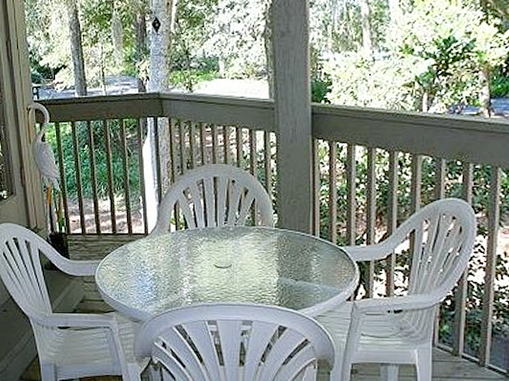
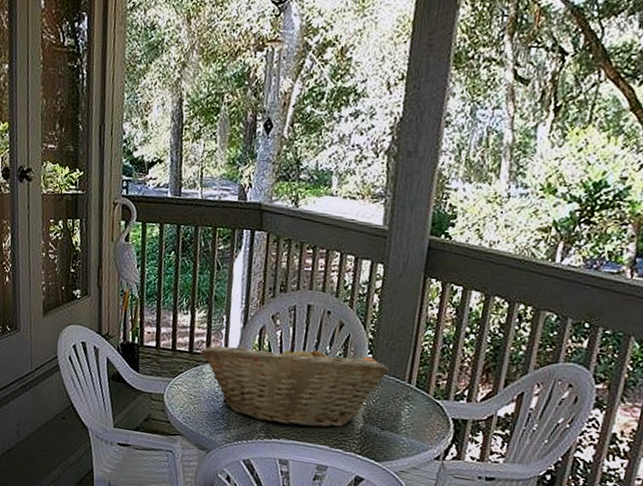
fruit basket: none [123,211,294,289] -> present [200,341,390,428]

